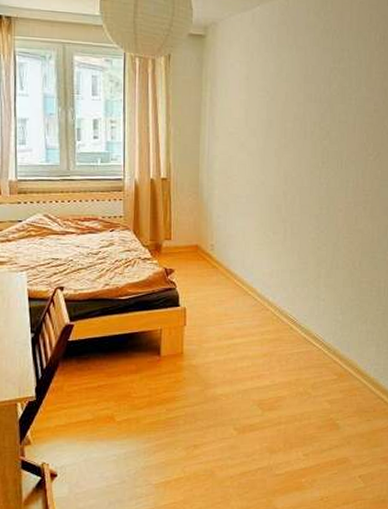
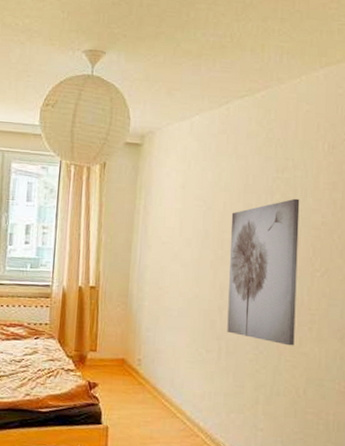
wall art: none [291,88,355,224] -> present [227,198,300,346]

